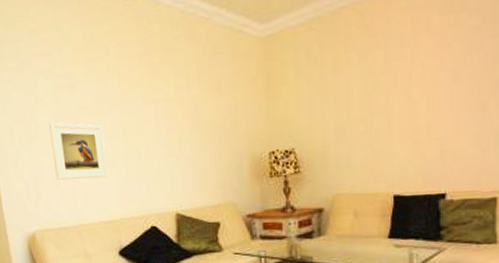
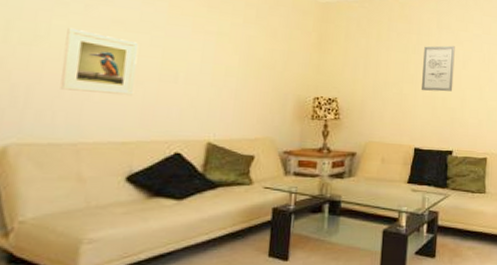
wall art: none [395,52,441,123] -> present [421,45,455,92]

